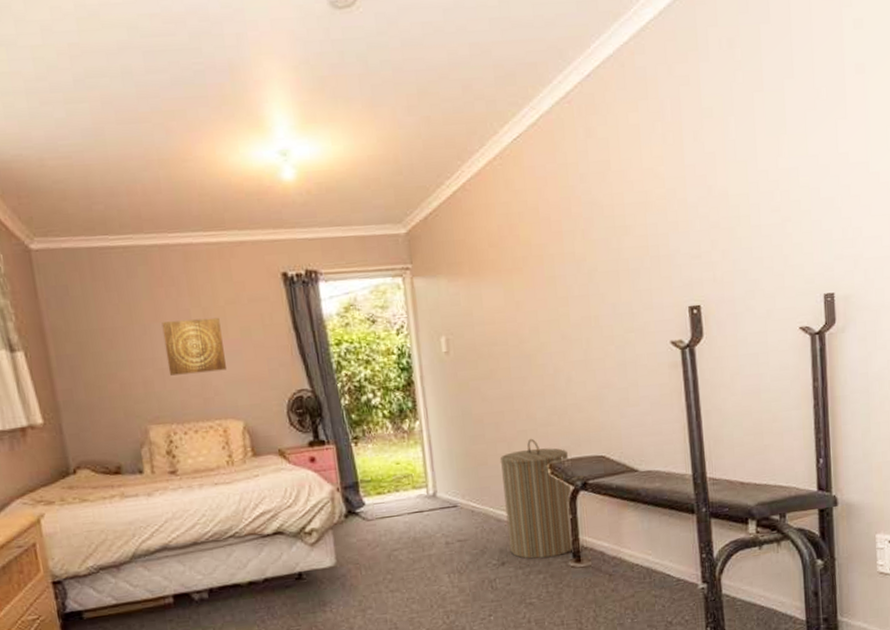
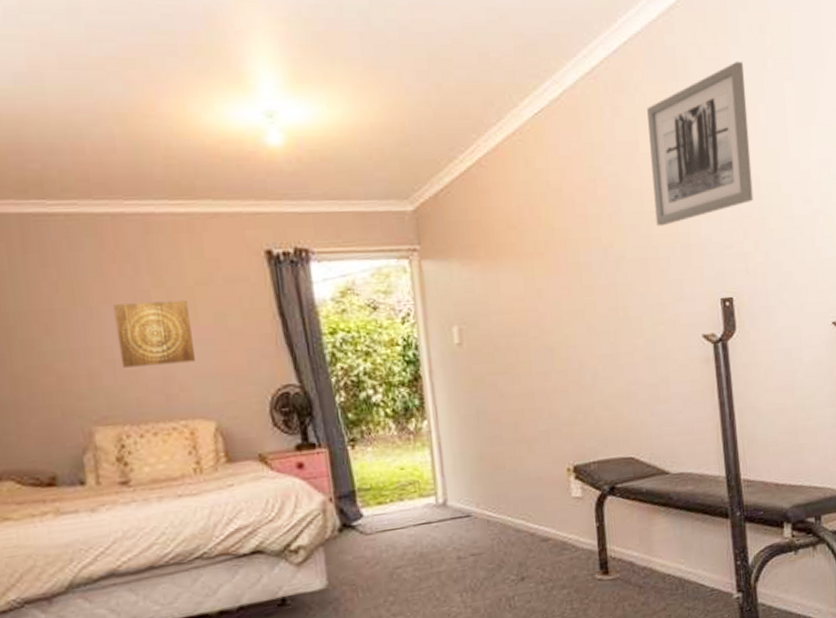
laundry hamper: present [499,438,573,559] -> none [519,439,600,573]
wall art: none [618,76,722,240] -> present [647,61,754,227]

